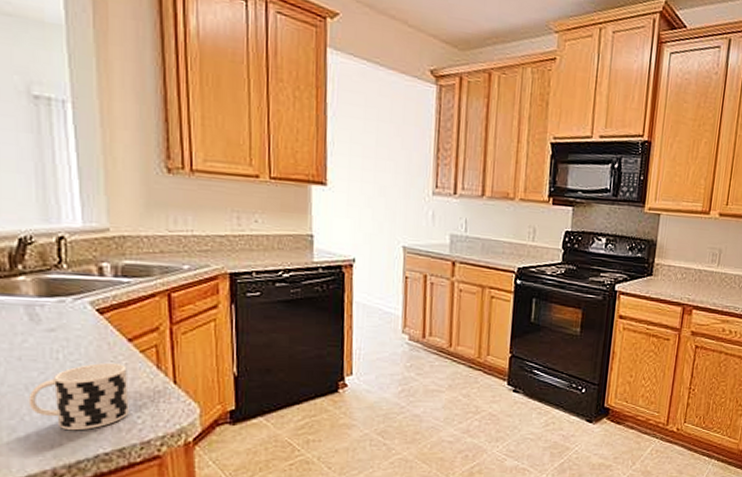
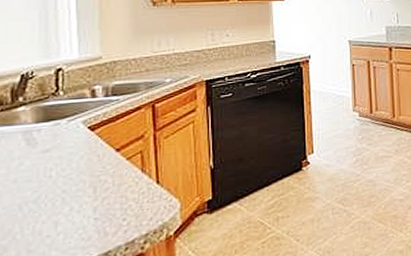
cup: present [28,363,129,431] -> none [21,173,116,243]

